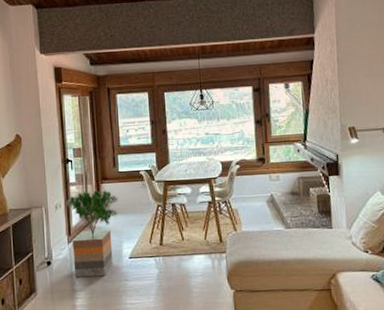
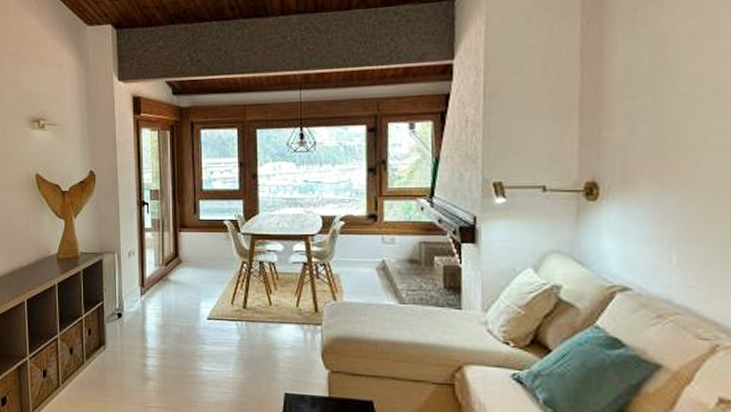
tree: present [66,190,119,278] -> none [140,239,198,337]

